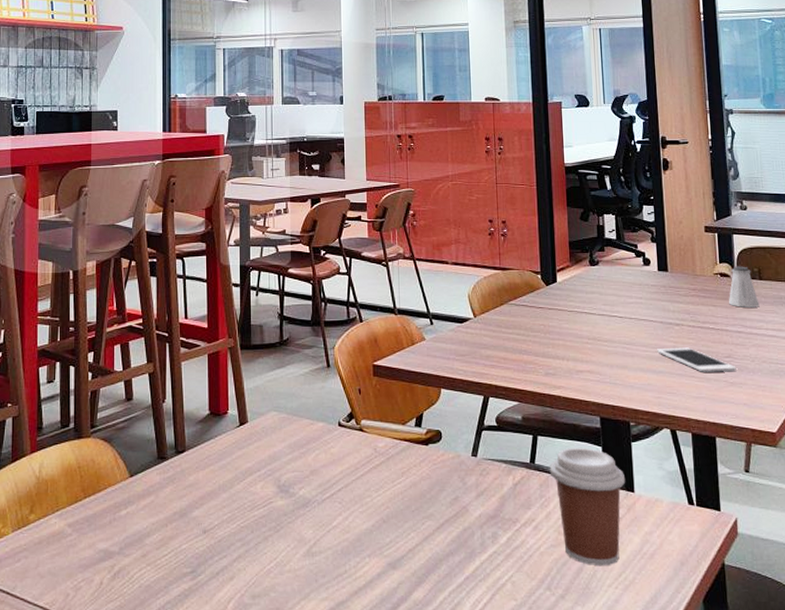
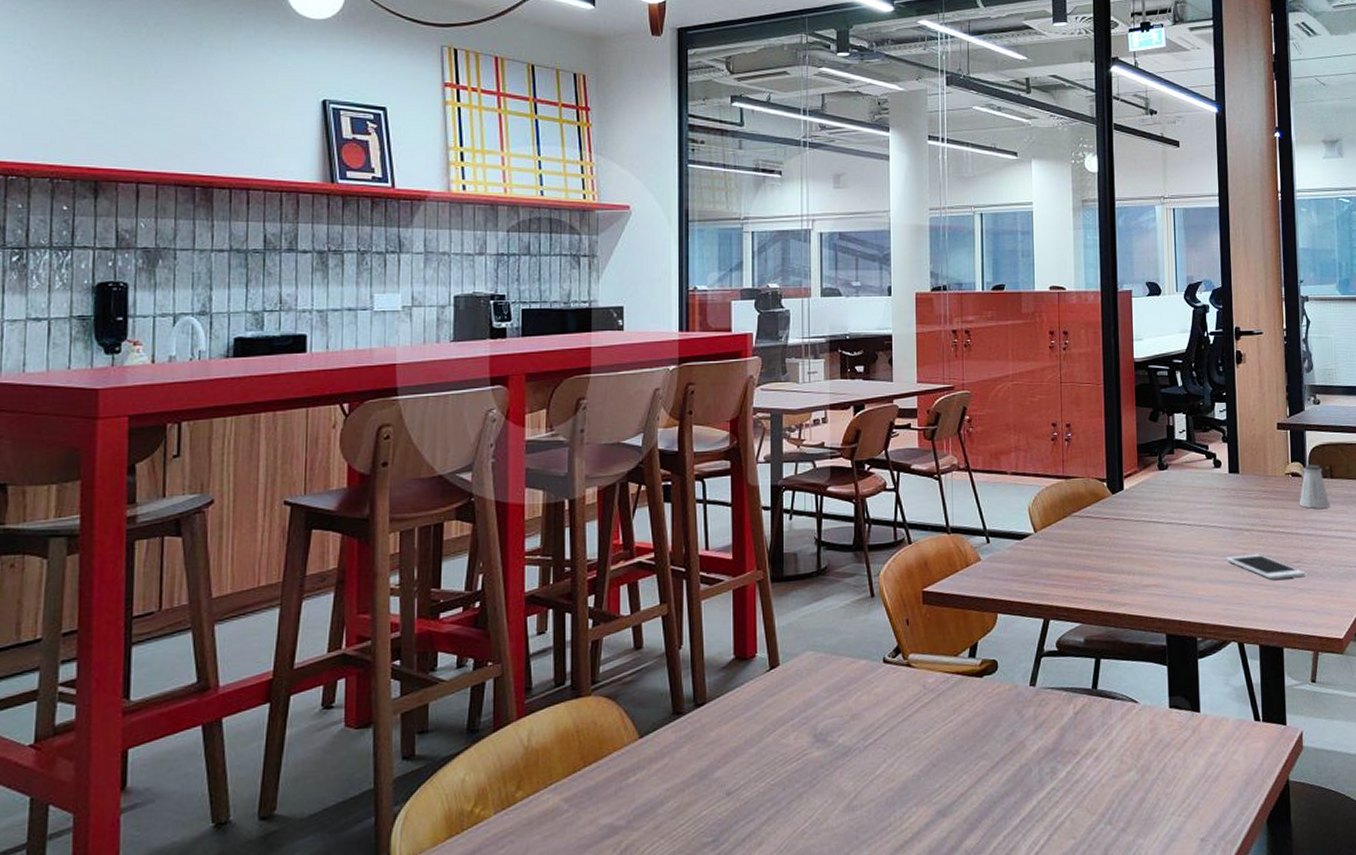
coffee cup: present [549,447,626,566] -> none [1112,667,1192,794]

